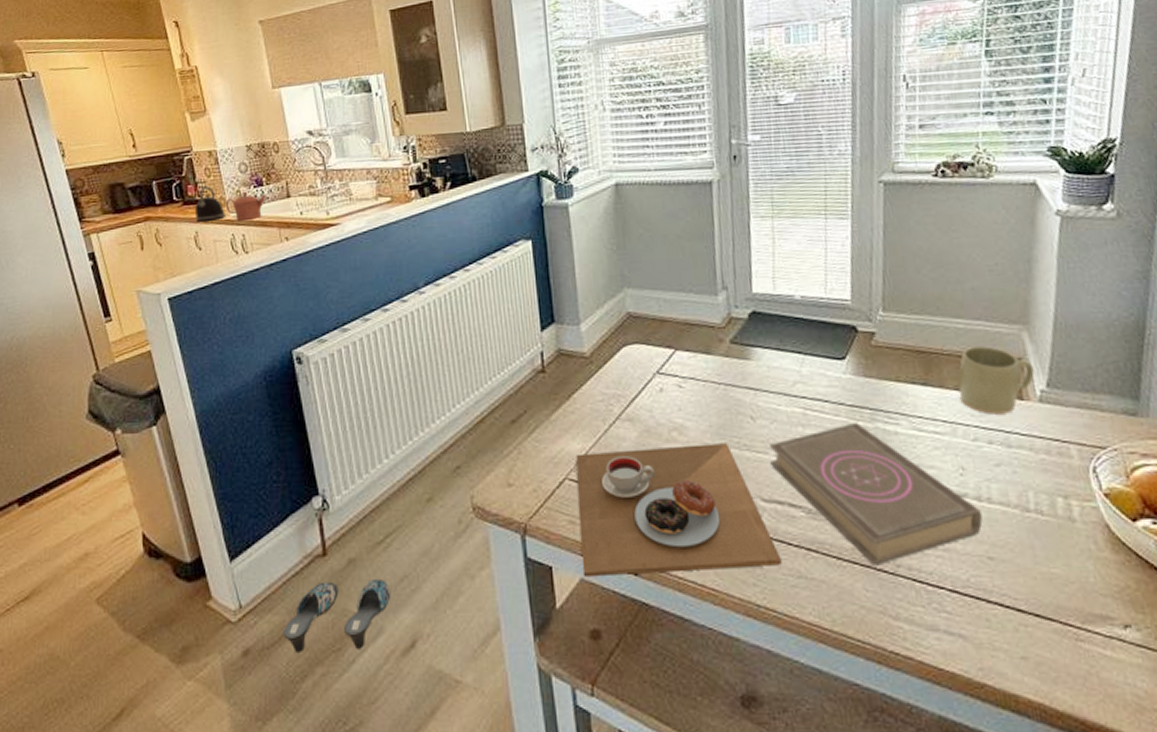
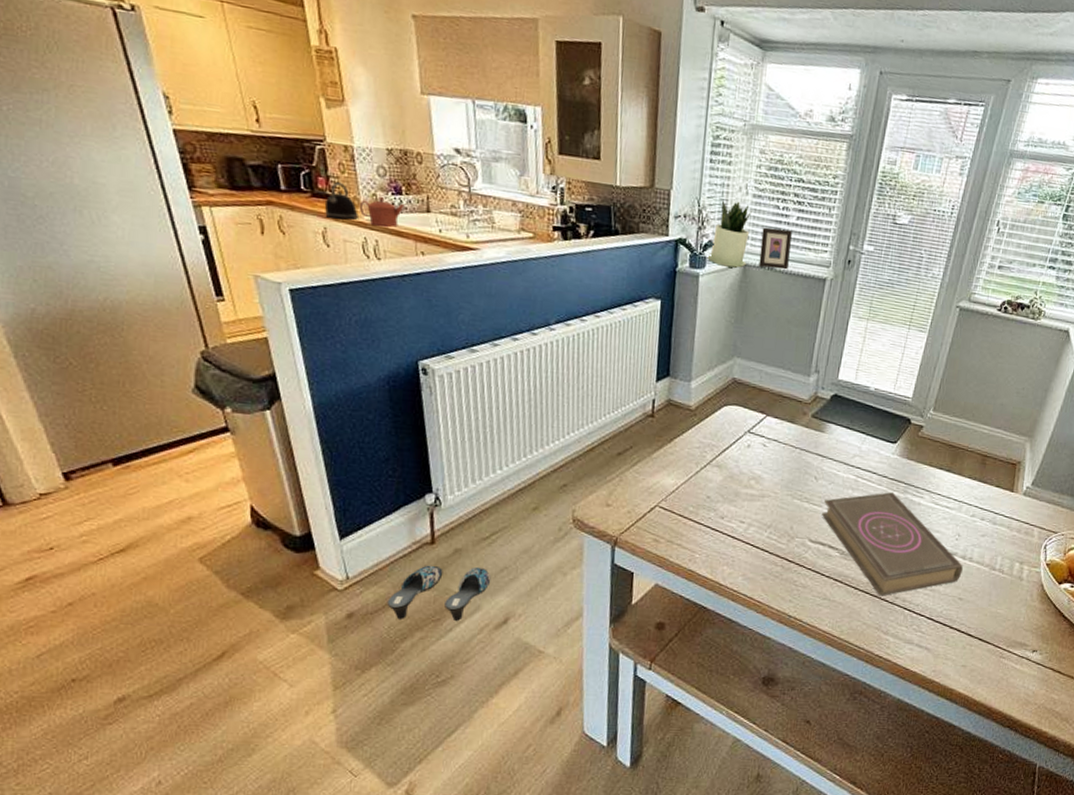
planter: none [573,119,618,191] -> present [707,199,753,268]
place setting: present [576,443,782,578] -> none [658,487,814,589]
picture frame: none [628,138,666,183] -> present [758,227,792,270]
mug: present [957,346,1035,415] -> none [970,448,1027,500]

